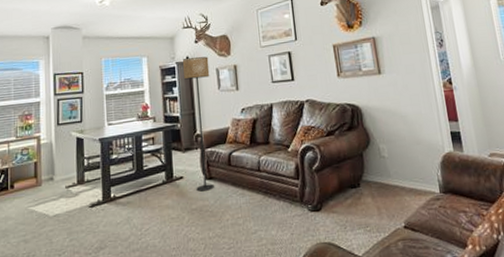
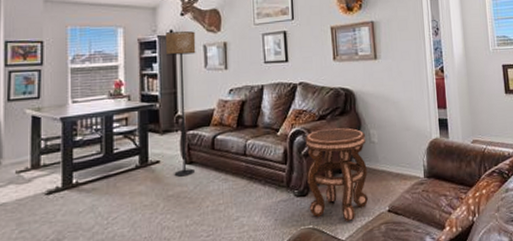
side table: none [315,143,382,237] -> present [305,128,368,221]

